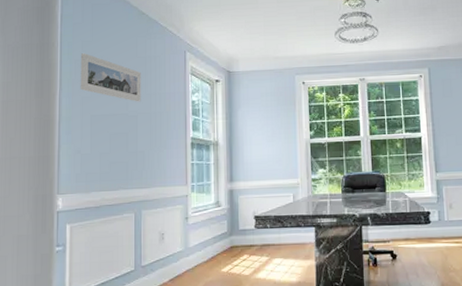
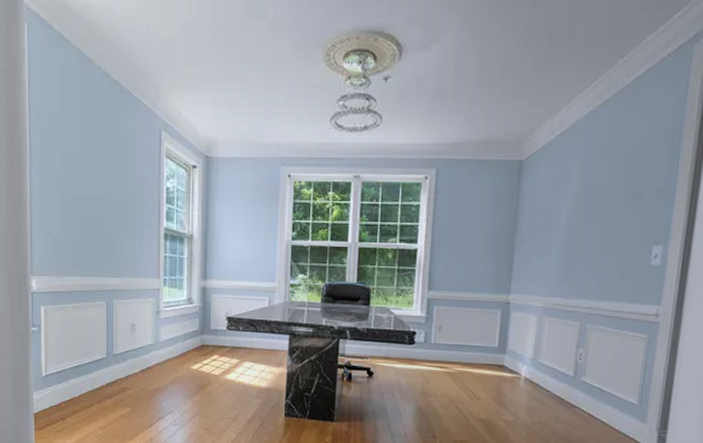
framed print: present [80,53,141,102] -> none [50,125,113,184]

